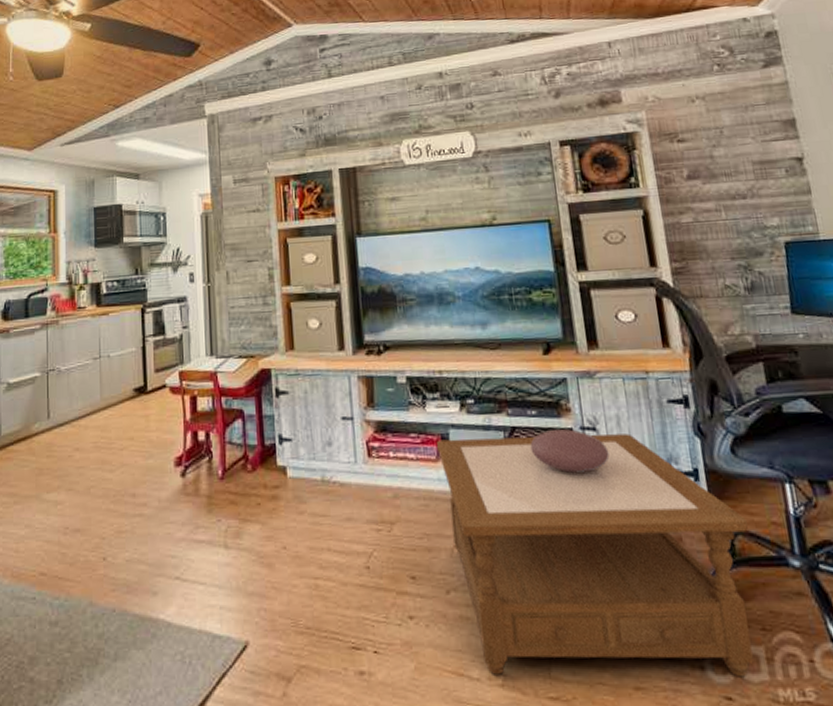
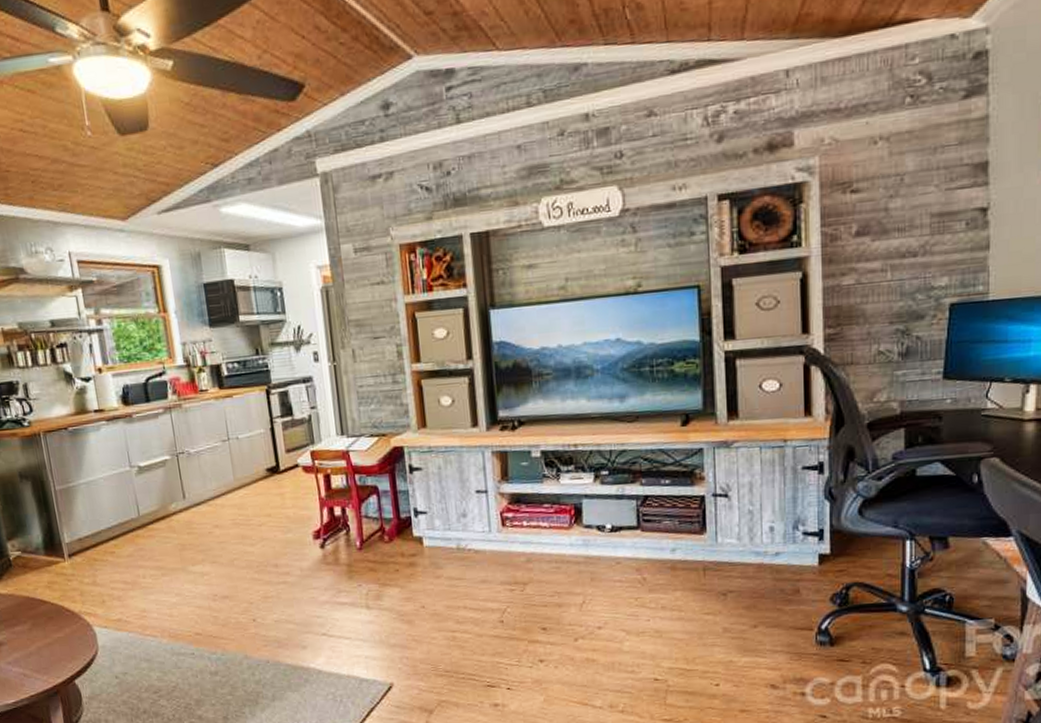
coffee table: present [437,434,754,677] -> none [570,499,863,704]
decorative bowl: present [530,429,610,473] -> none [661,496,739,536]

